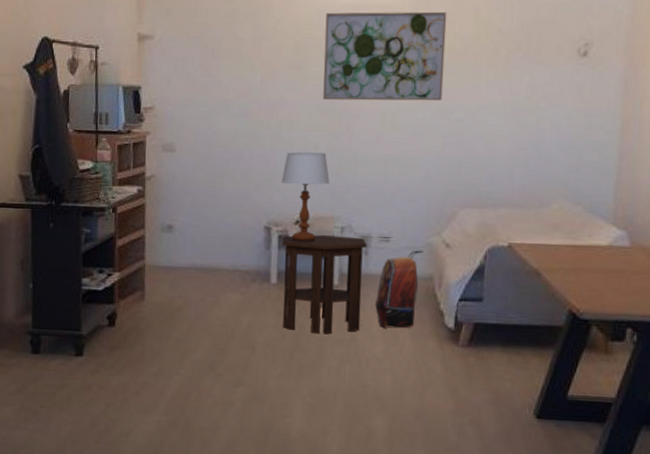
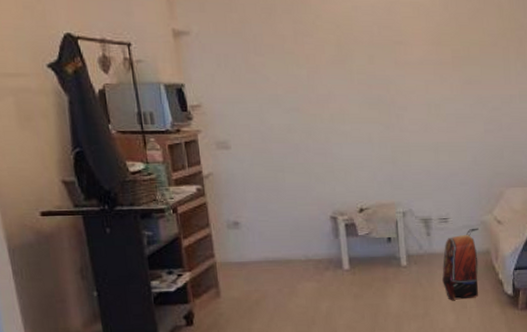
table lamp: present [281,152,330,242] -> none [340,144,387,229]
side table: present [281,234,367,334] -> none [348,220,431,312]
wall art: present [323,11,447,101] -> none [363,8,479,93]

